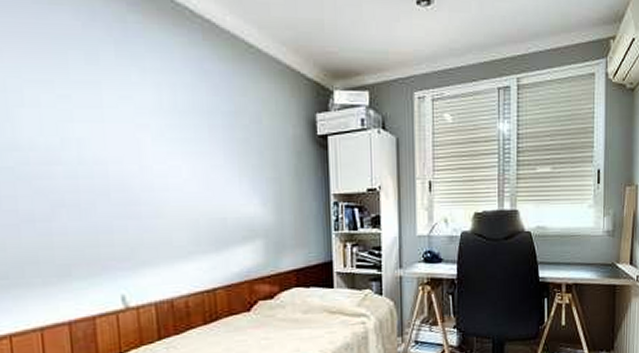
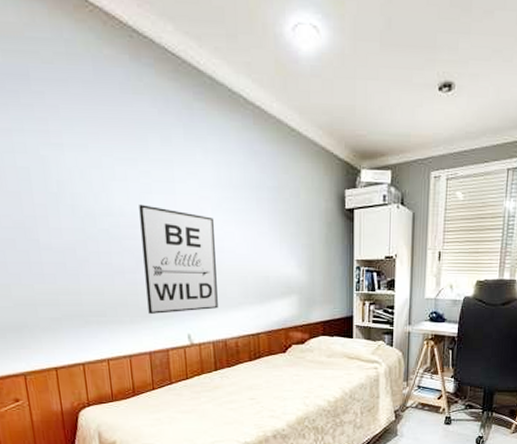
wall art: none [55,135,162,272] -> present [139,204,218,314]

